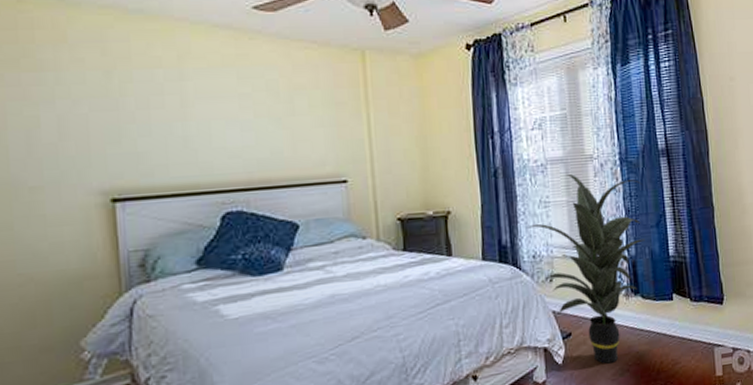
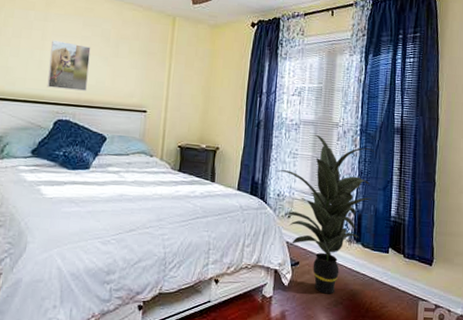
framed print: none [197,104,259,171] -> present [47,39,91,91]

